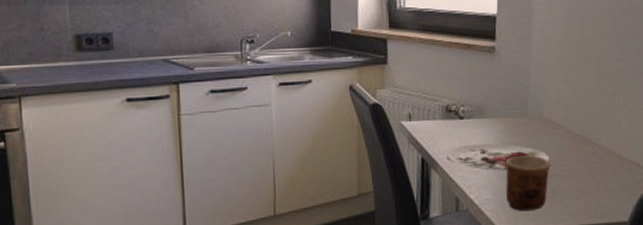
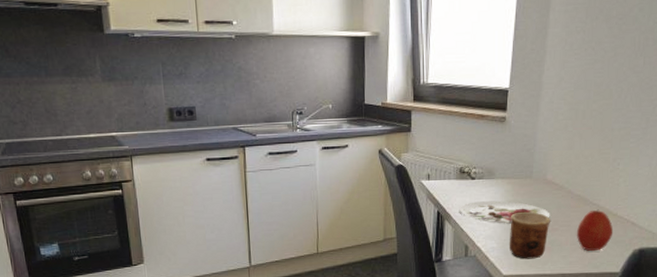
apple: none [579,150,619,199] -> present [576,209,614,252]

